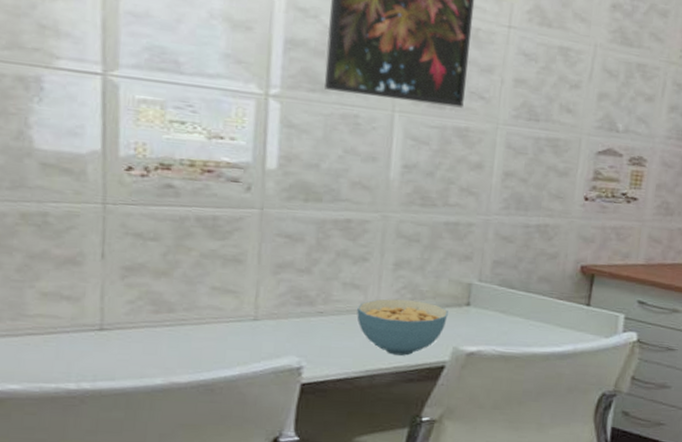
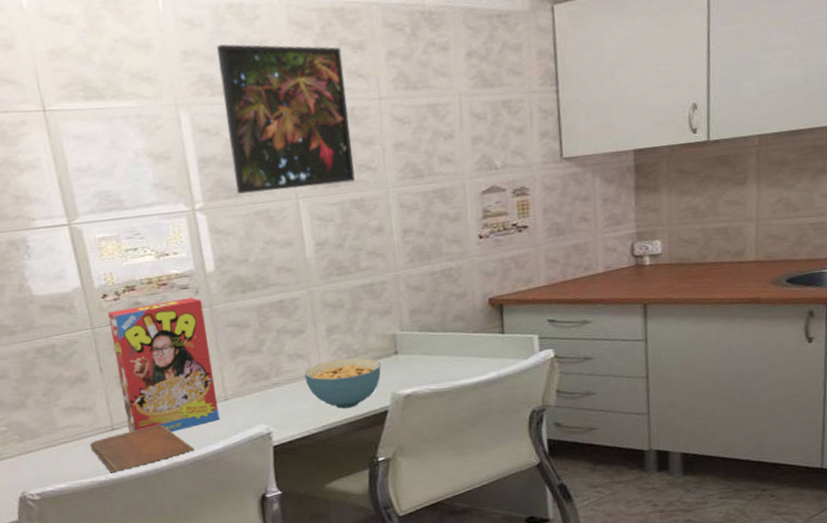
notebook: none [65,333,202,385] -> present [90,424,195,475]
cereal box: none [121,188,253,346] -> present [108,297,220,433]

